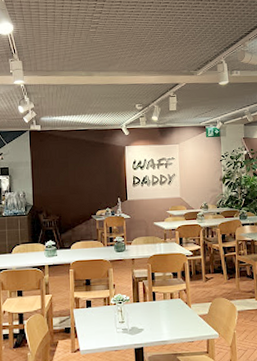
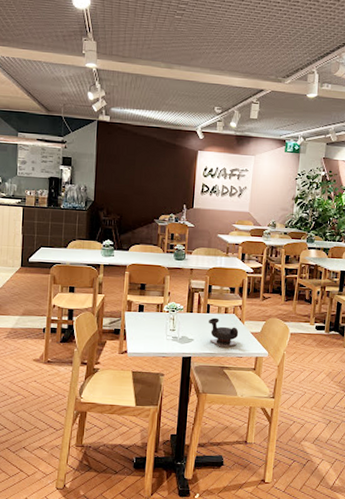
teapot: none [156,304,187,335] -> present [209,317,239,349]

